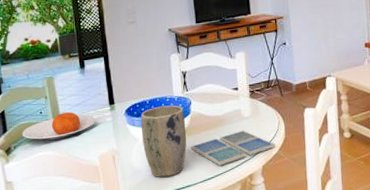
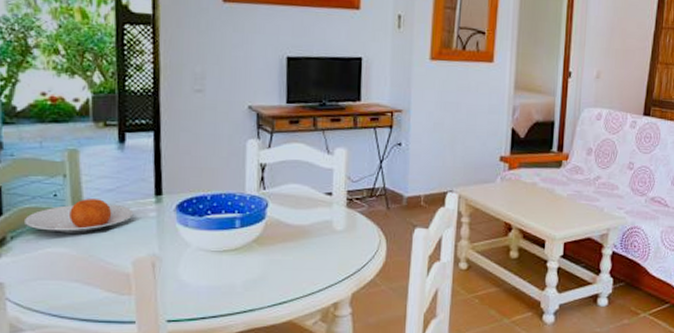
plant pot: present [140,105,187,178] -> none [195,204,258,297]
drink coaster: present [191,130,275,166] -> none [261,246,371,288]

